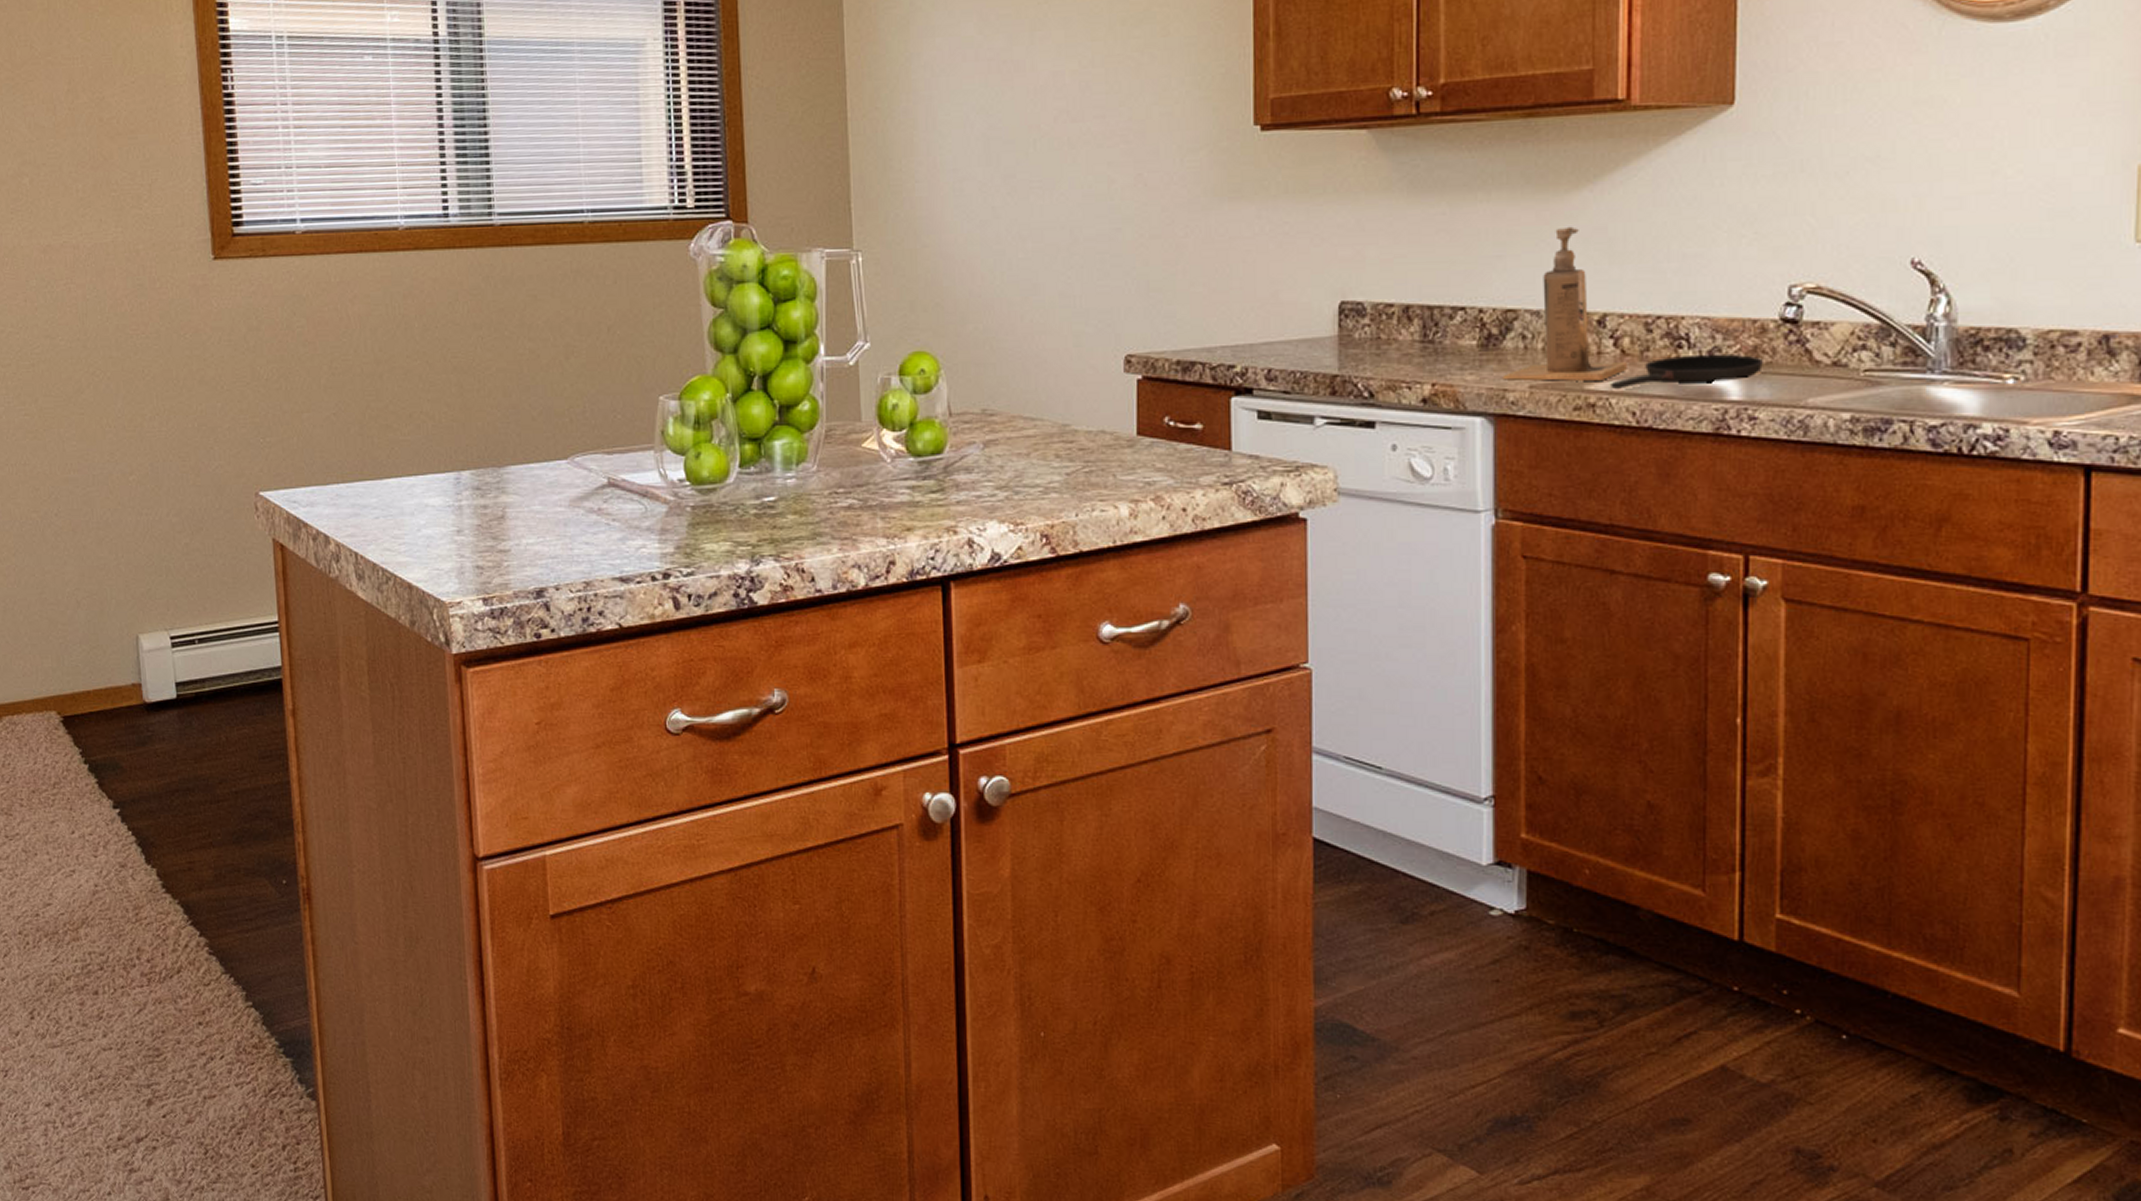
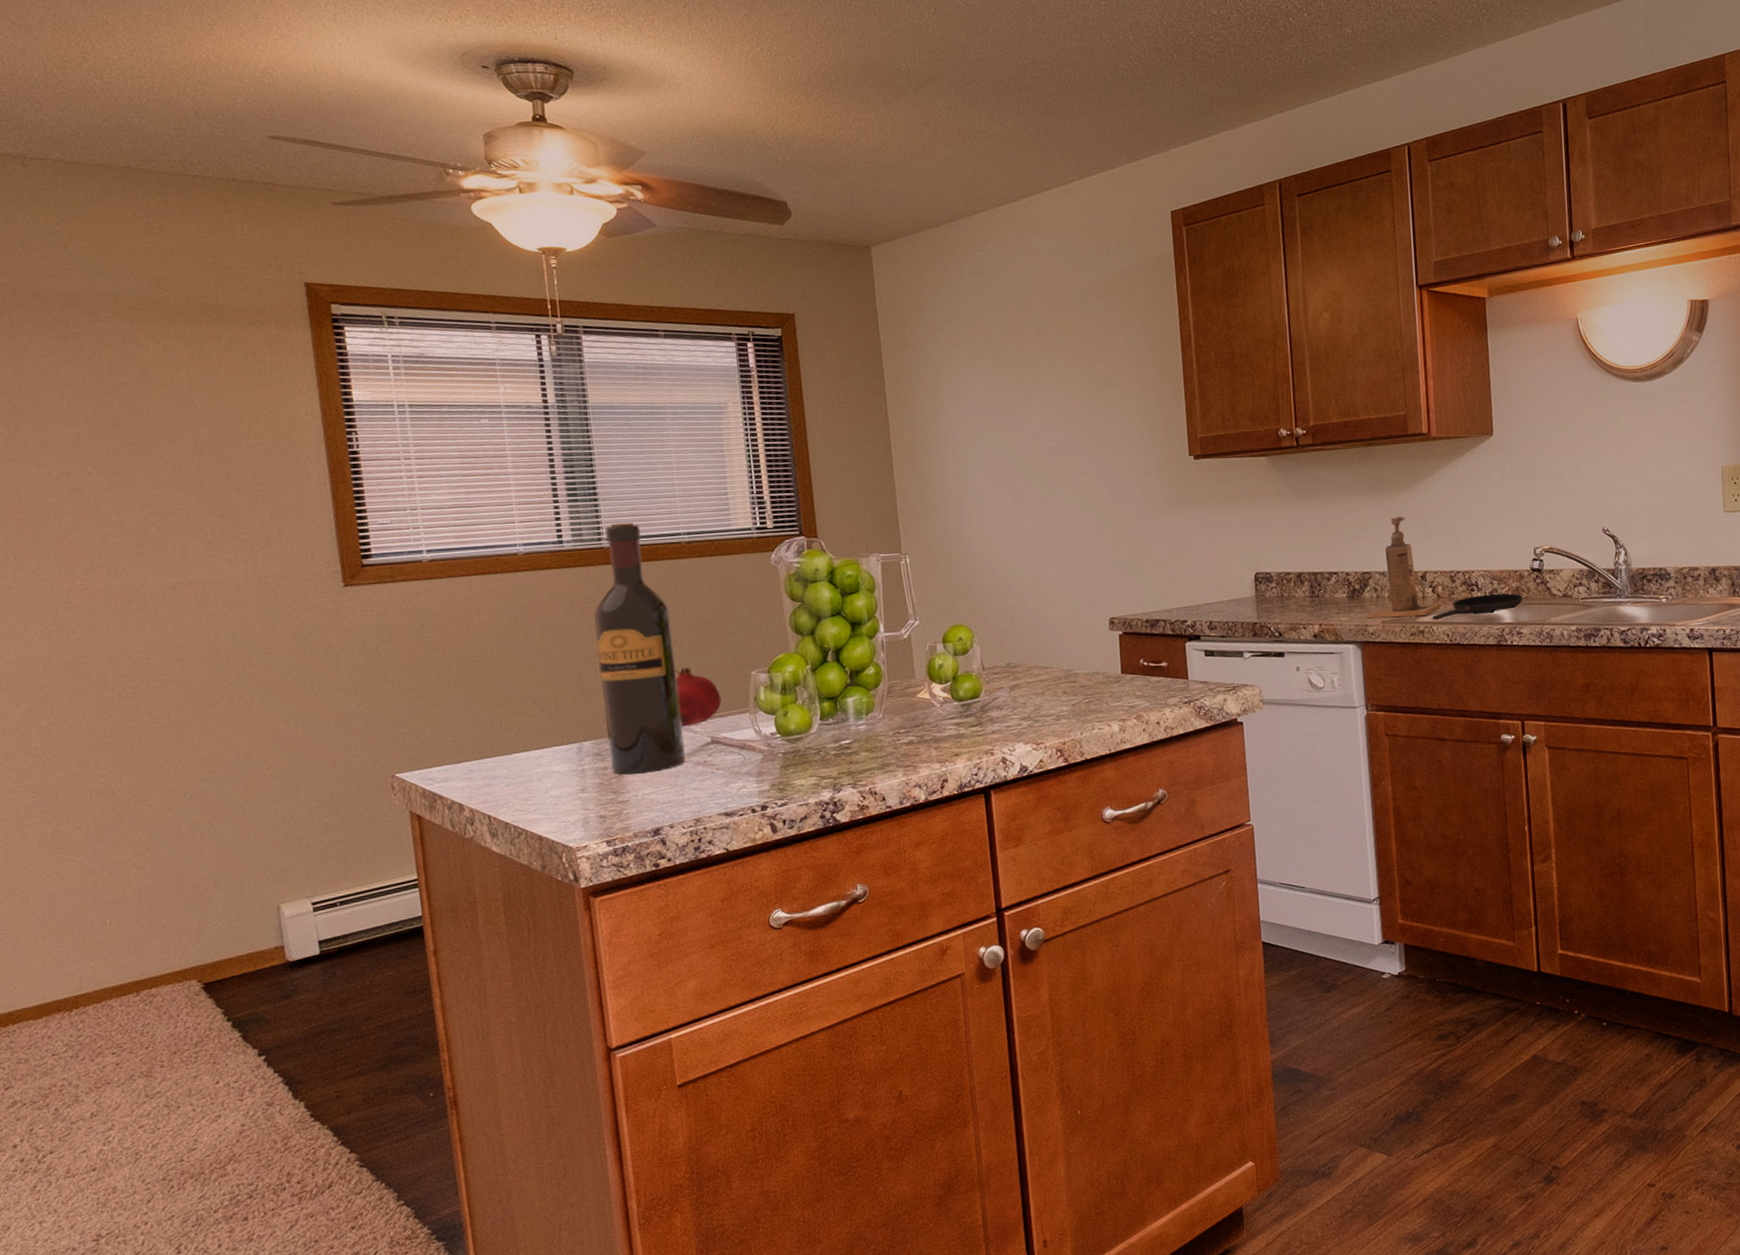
wine bottle: none [480,193,577,515] -> present [594,523,686,774]
fruit: none [570,384,622,462] -> present [675,666,722,727]

